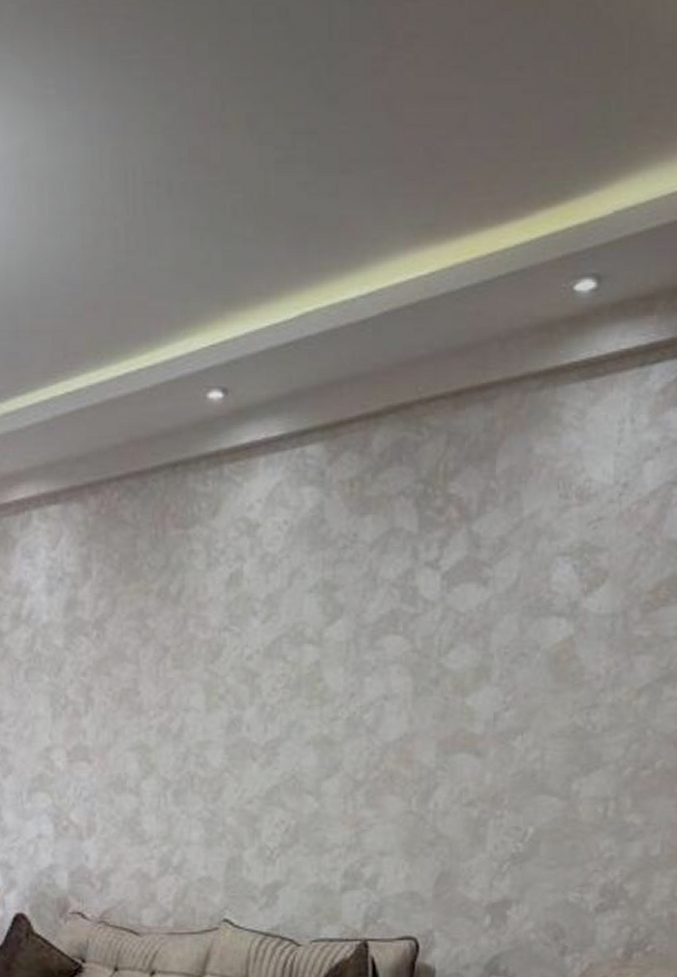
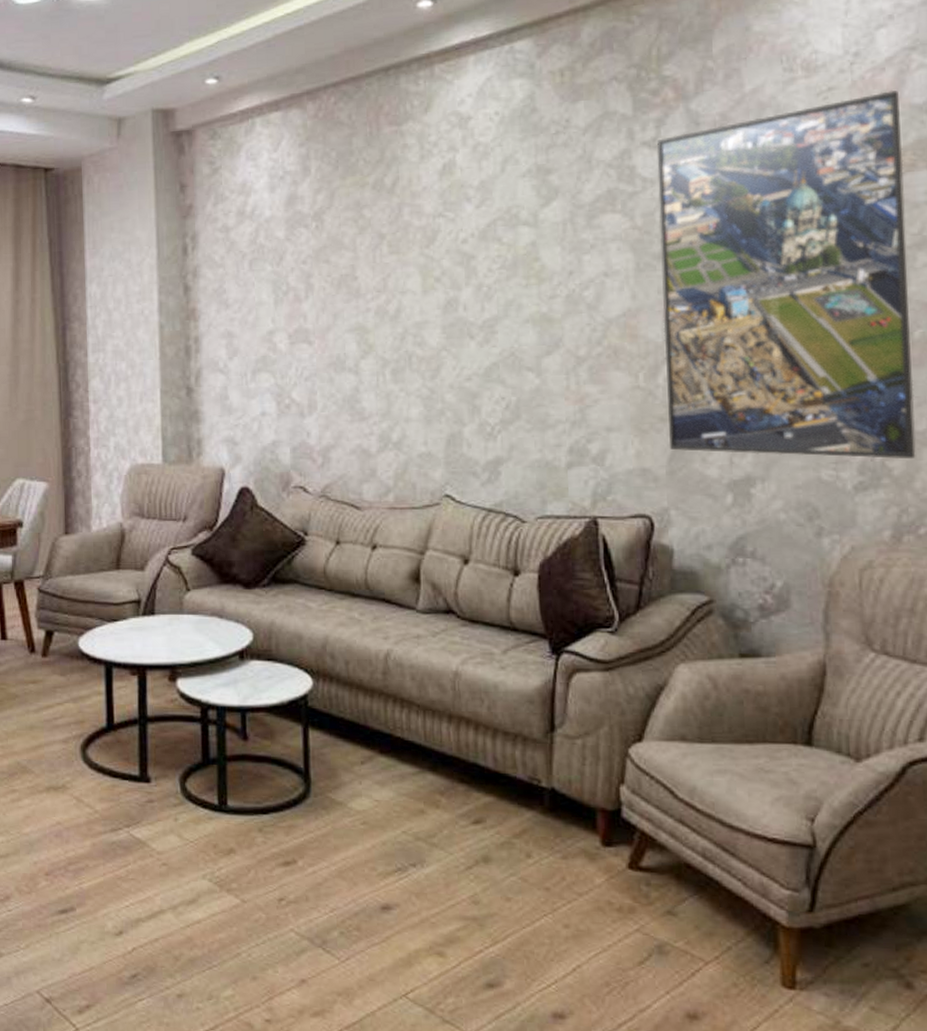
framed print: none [436,523,659,882] -> present [656,90,916,460]

